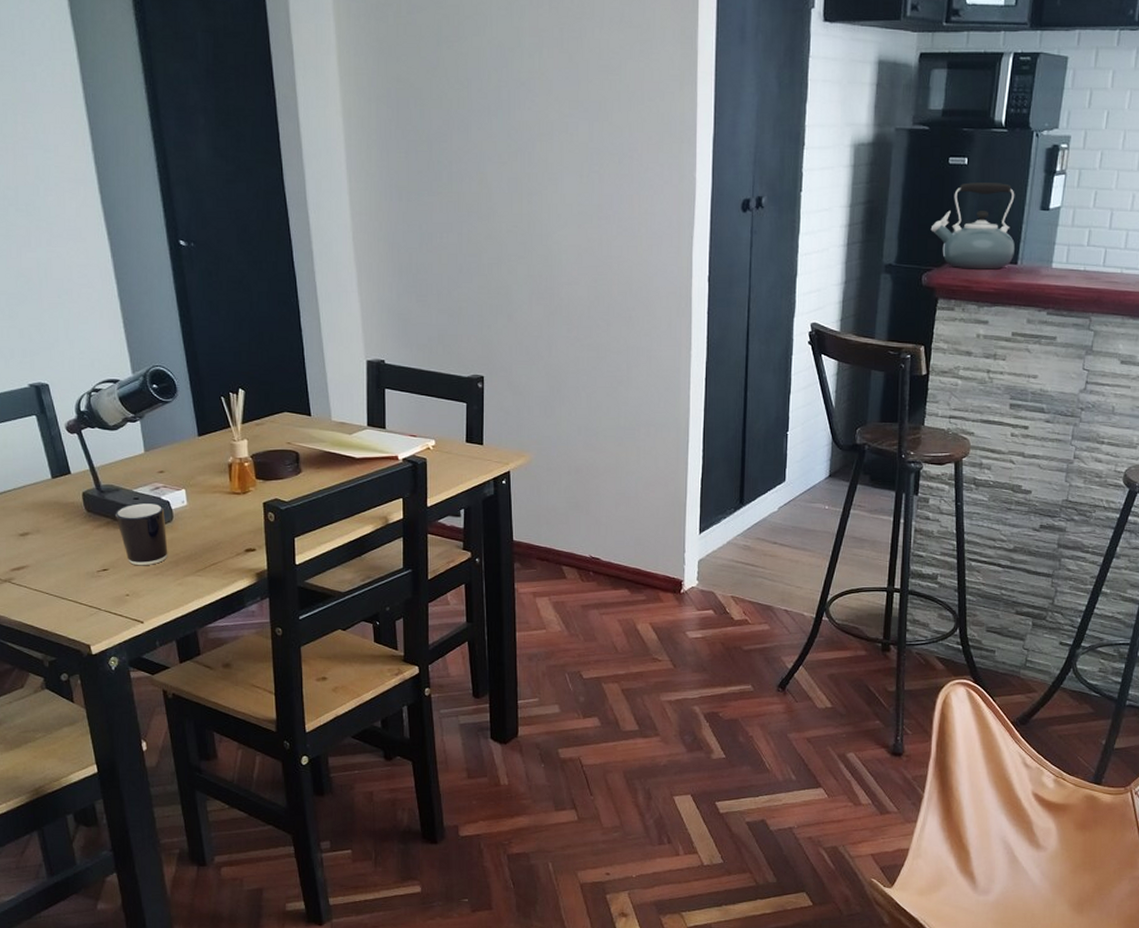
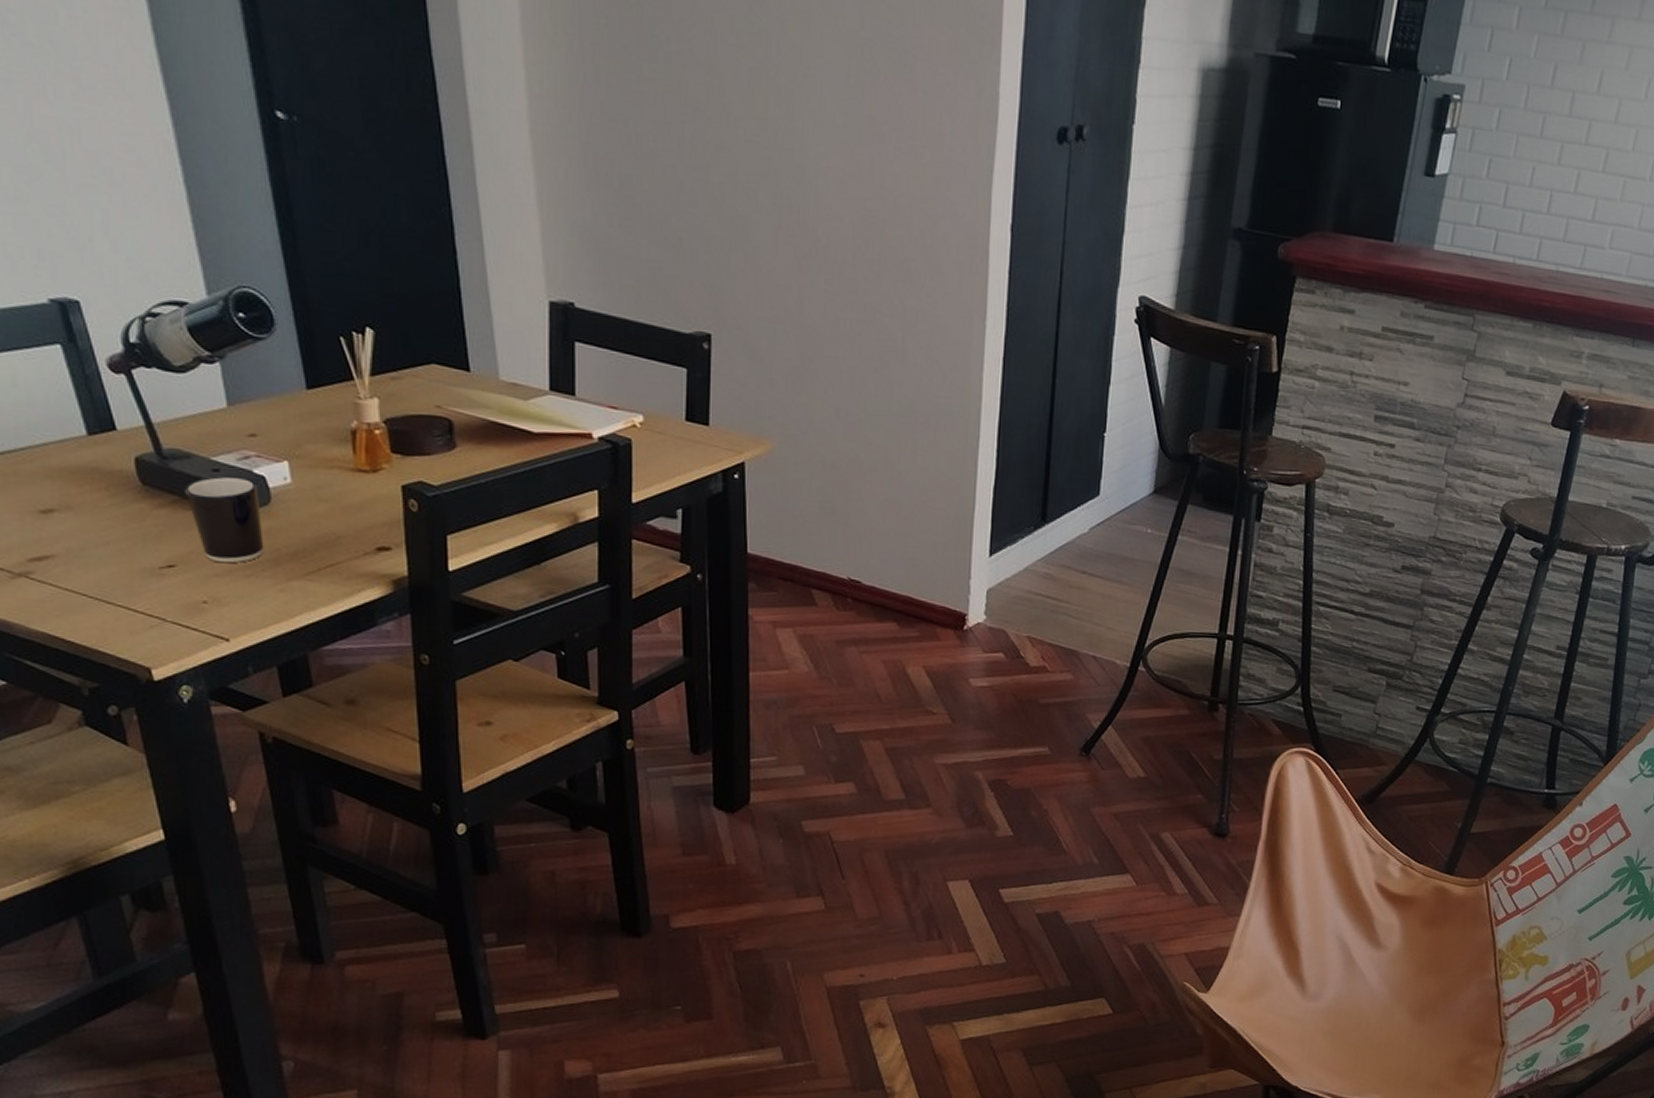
kettle: present [930,182,1015,271] -> none [1291,132,1395,248]

